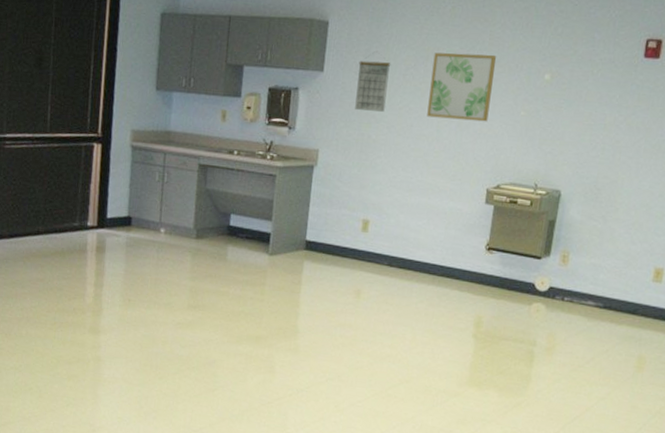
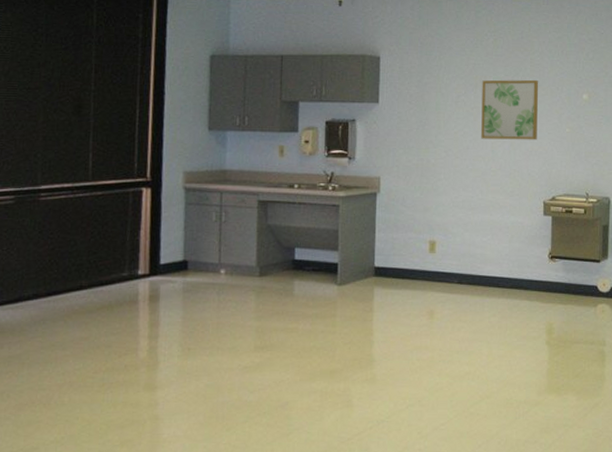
calendar: present [355,57,391,112] -> none [412,88,443,138]

